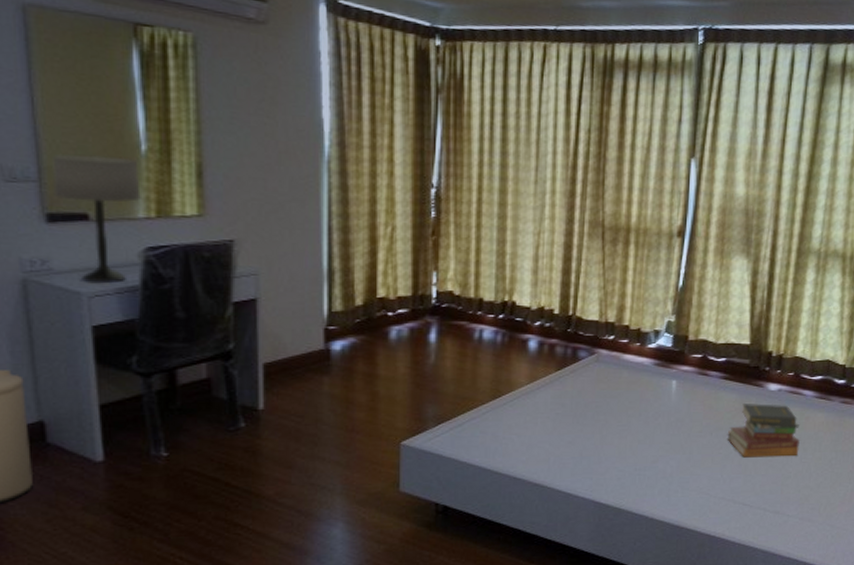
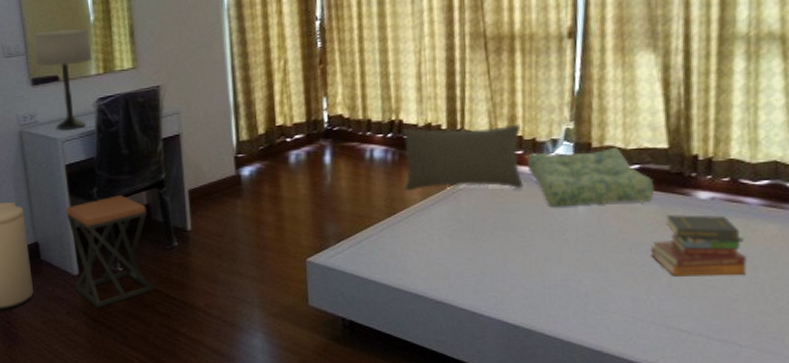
stool: none [89,366,209,502] -> present [66,195,154,309]
pillow: none [512,311,628,376] -> present [402,124,523,191]
seat cushion: none [630,340,736,393] -> present [526,146,655,206]

